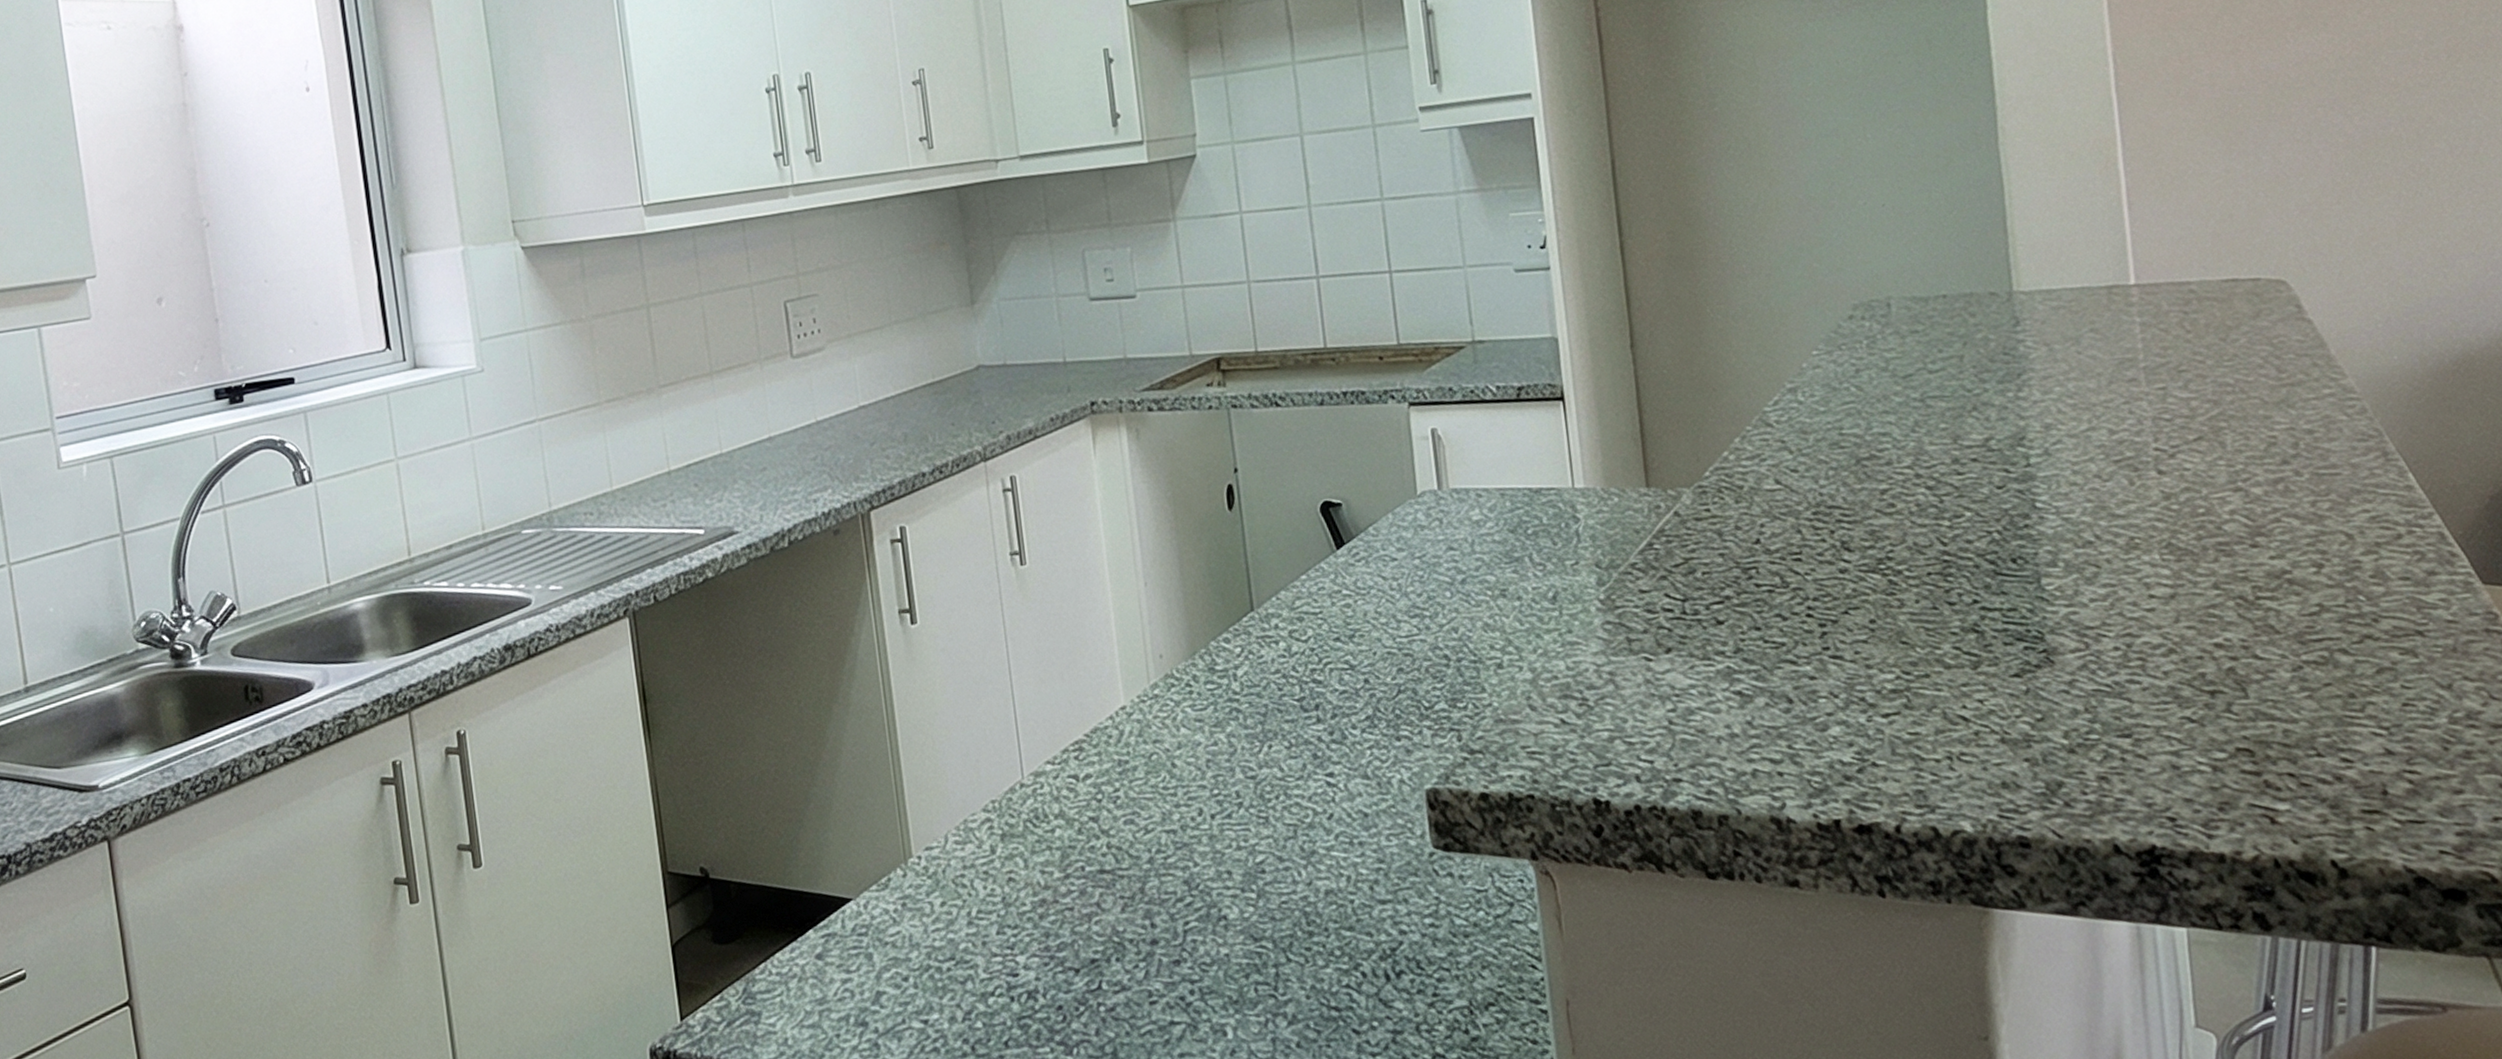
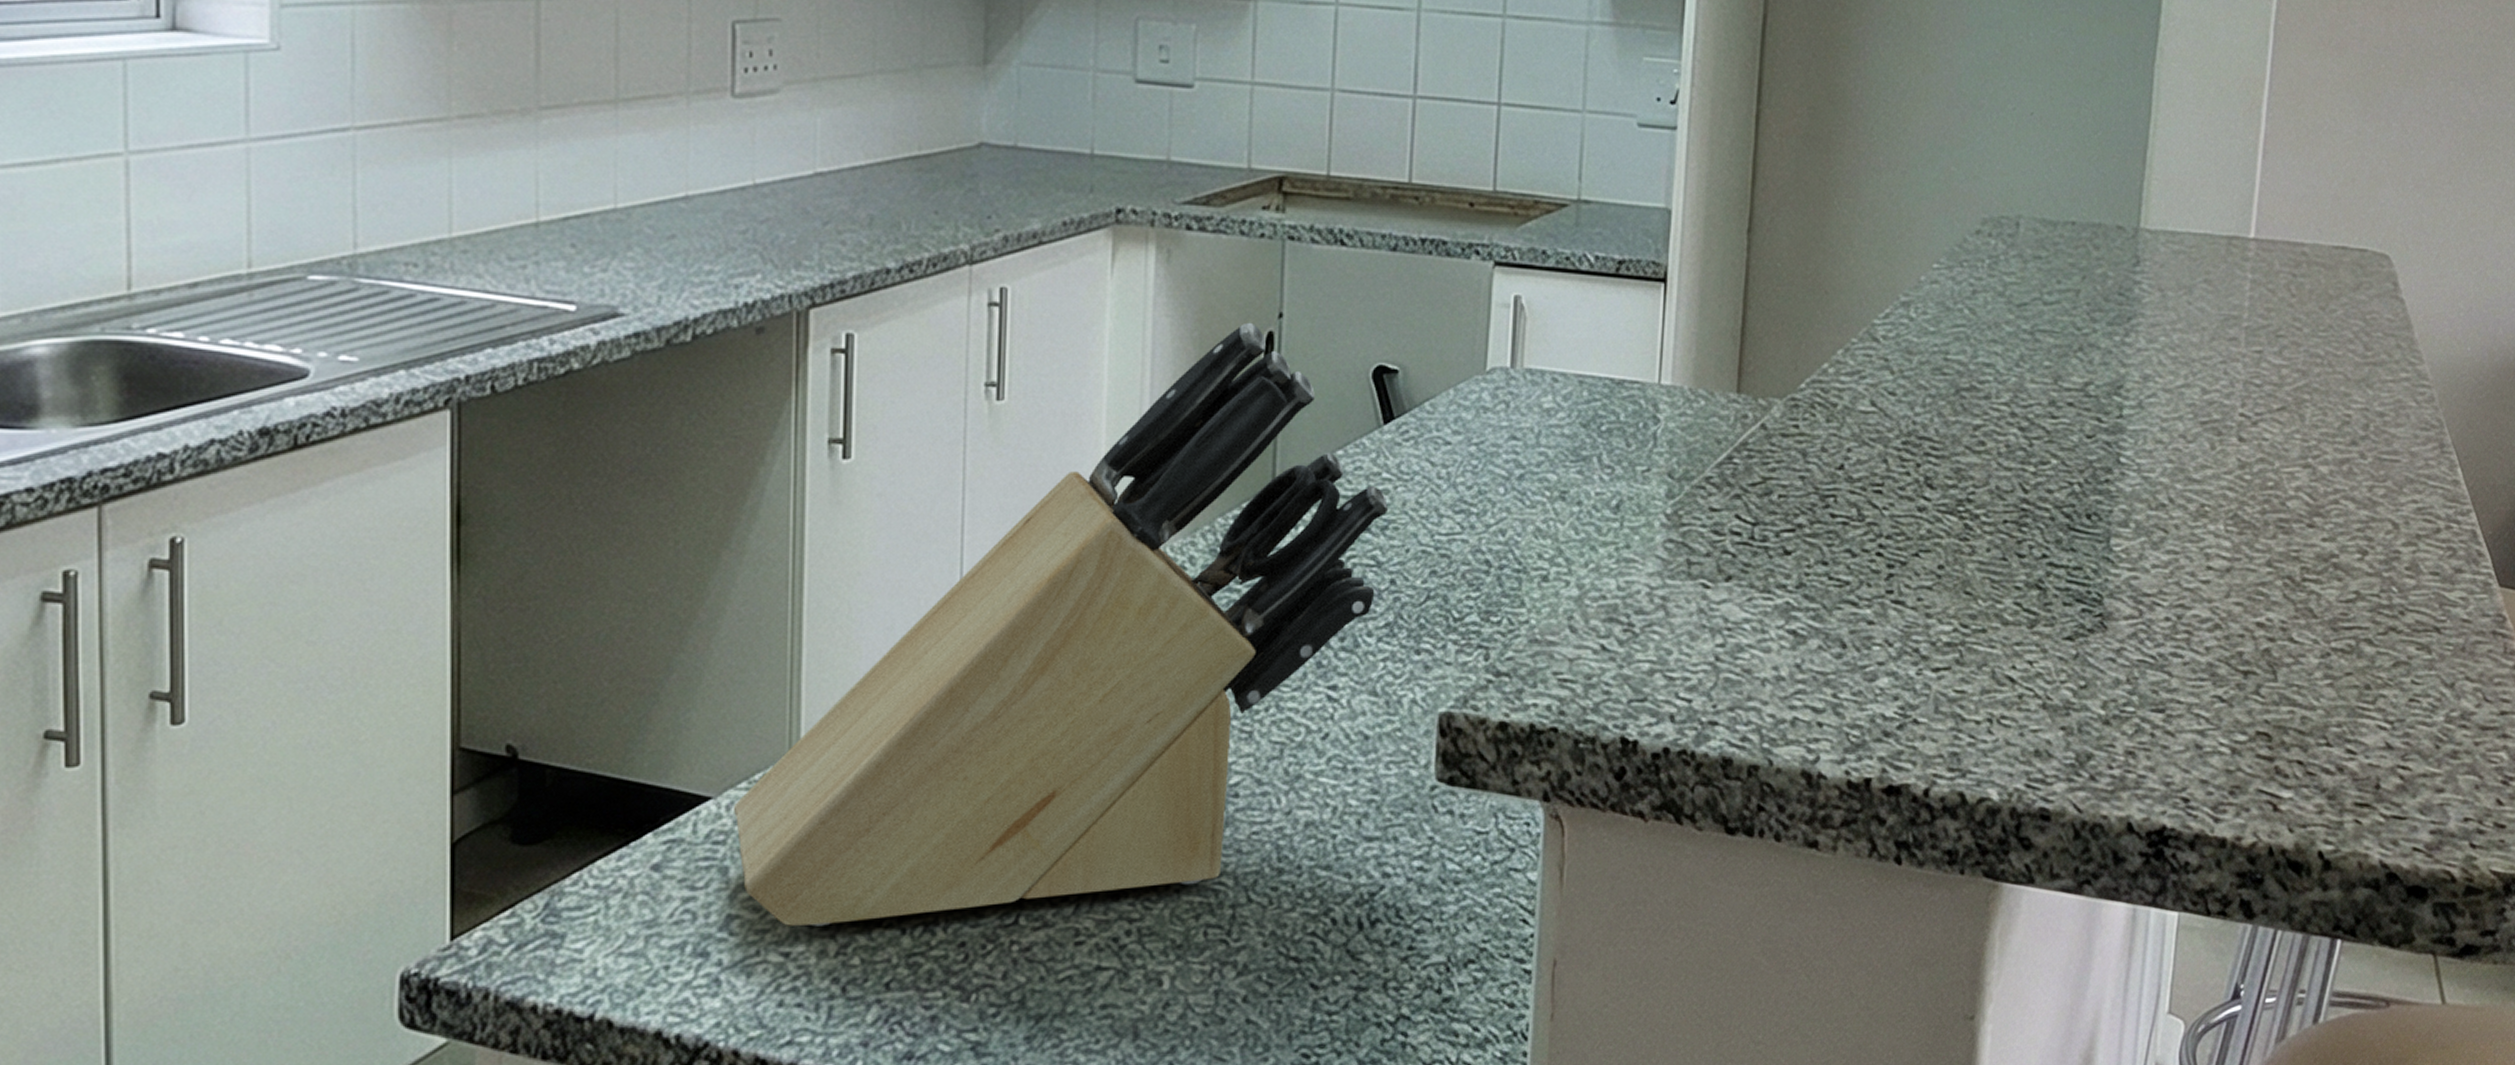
knife block: none [869,479,1353,999] -> present [733,322,1389,926]

